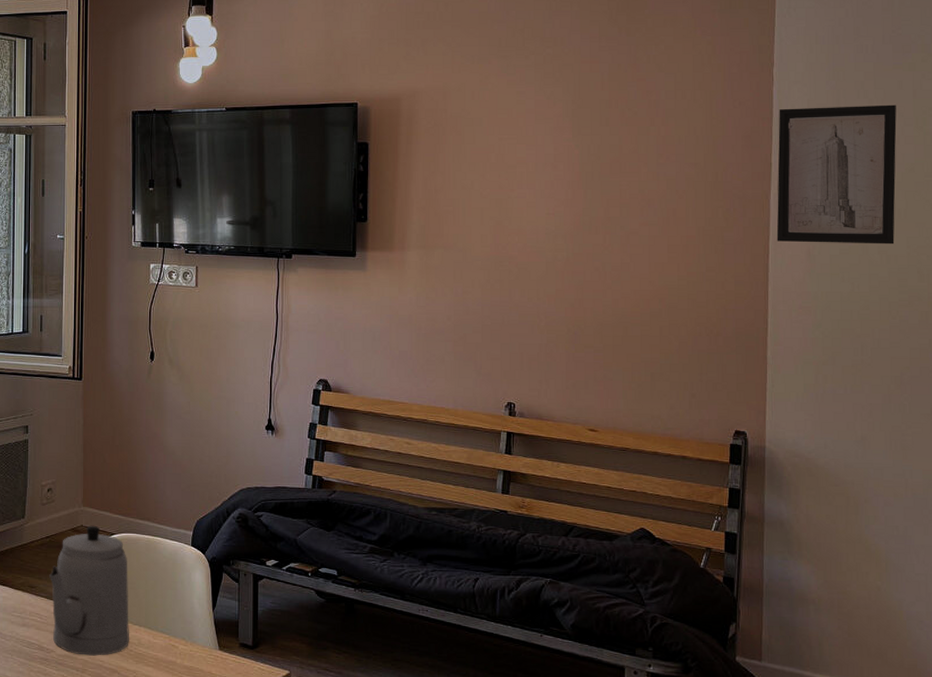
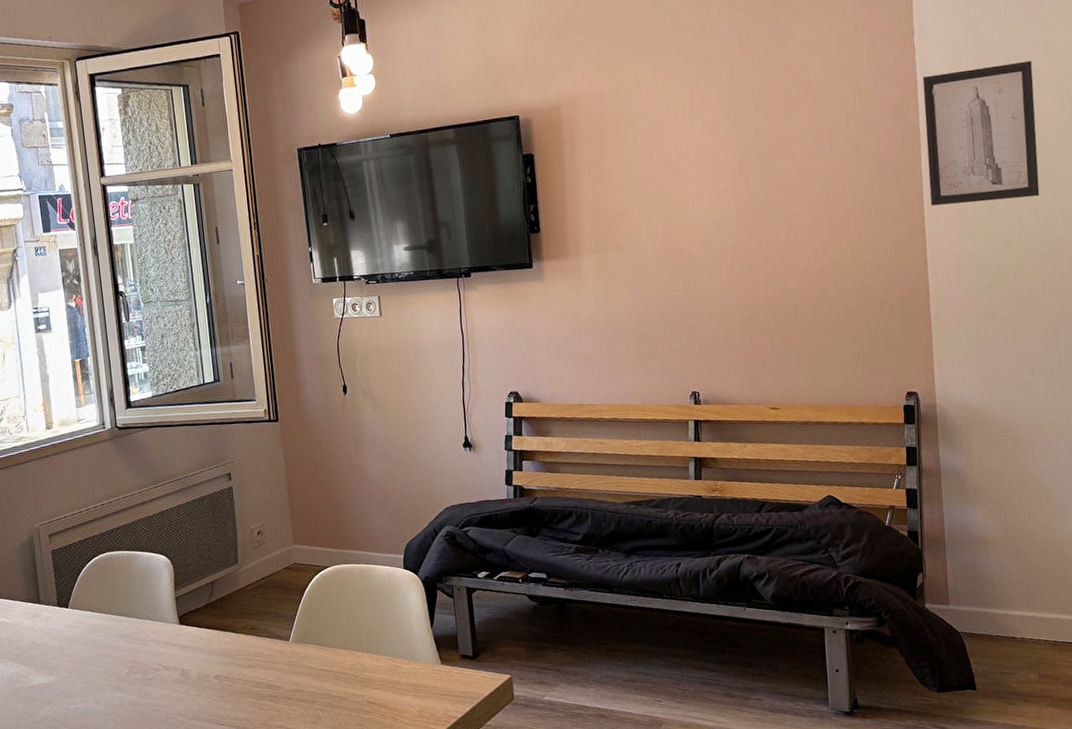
teapot: present [49,525,129,656] -> none [269,561,354,687]

